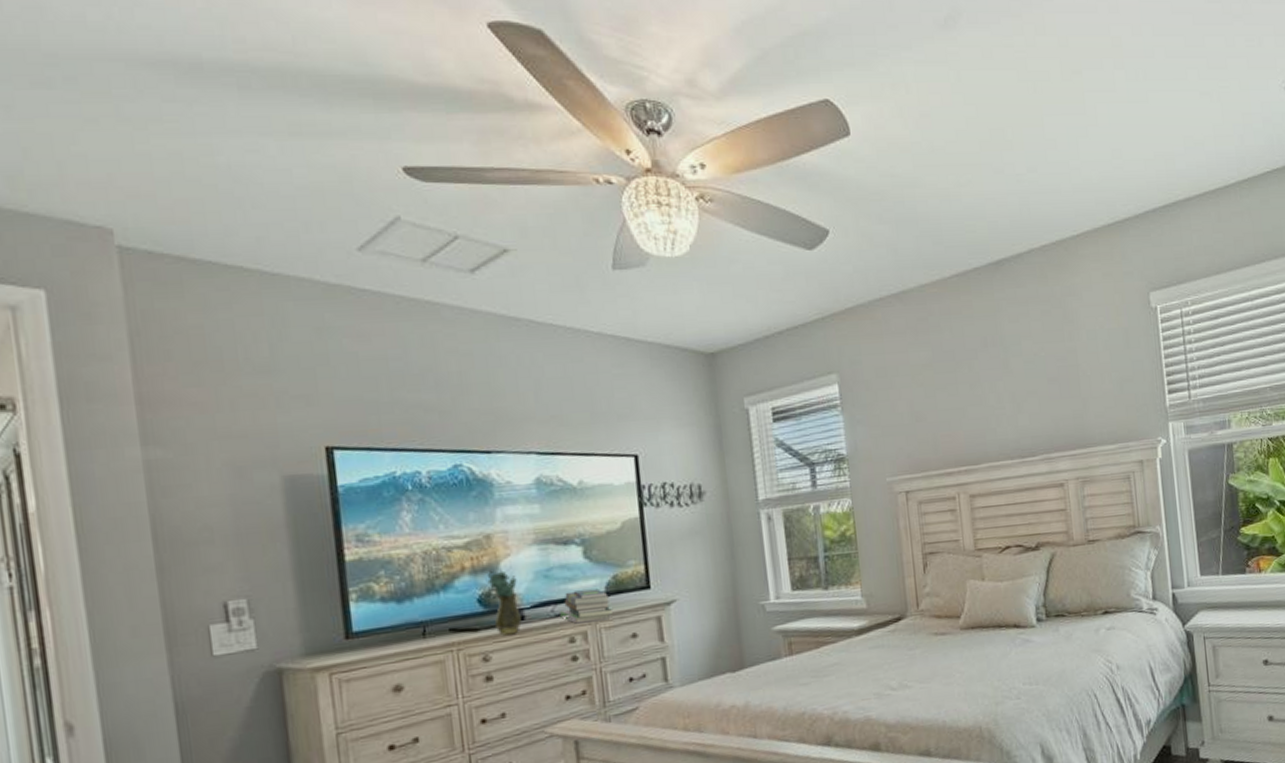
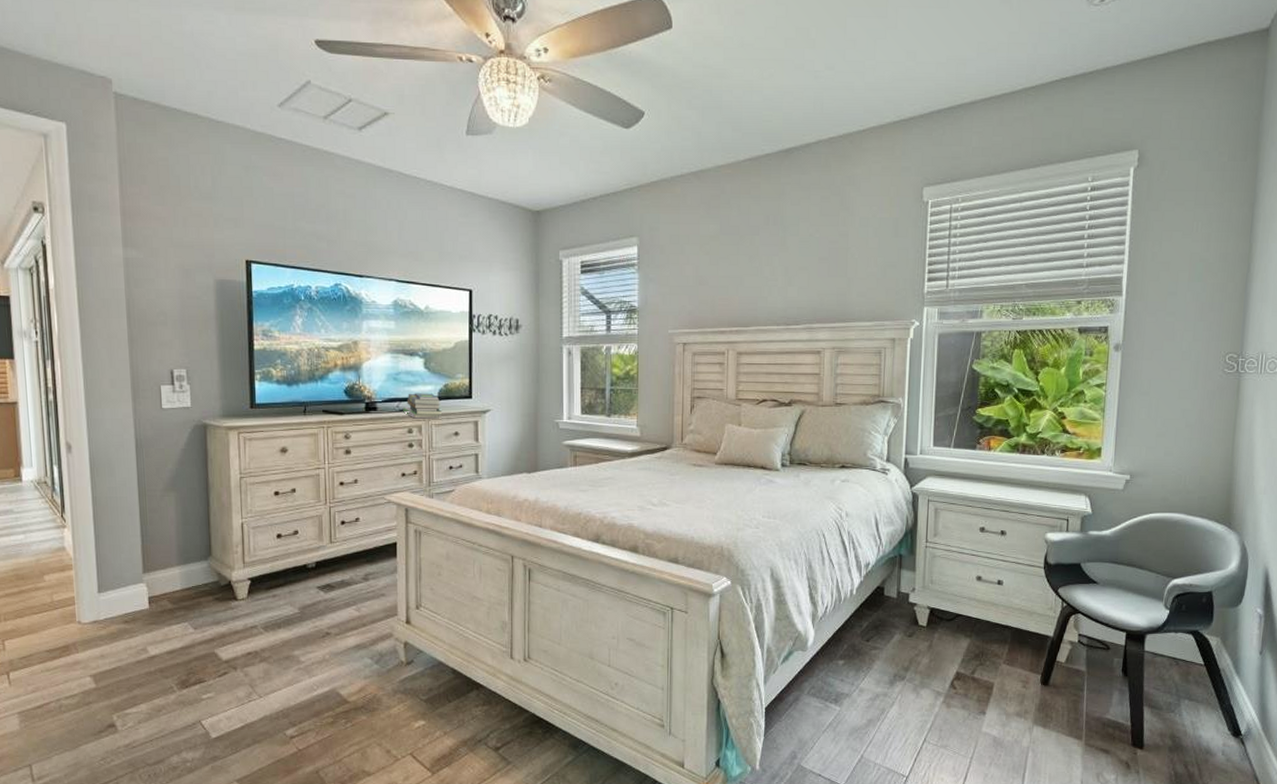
vase: present [487,569,522,636] -> none [352,369,375,421]

